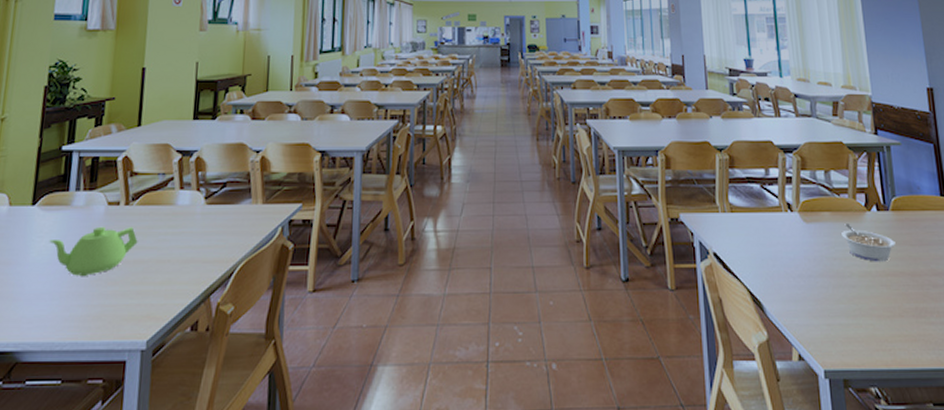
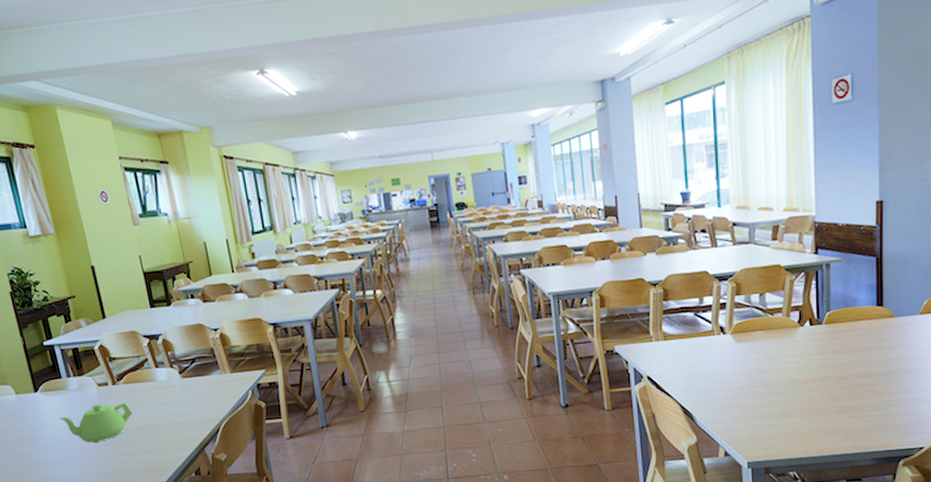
legume: present [841,224,896,262] -> none [772,340,826,371]

